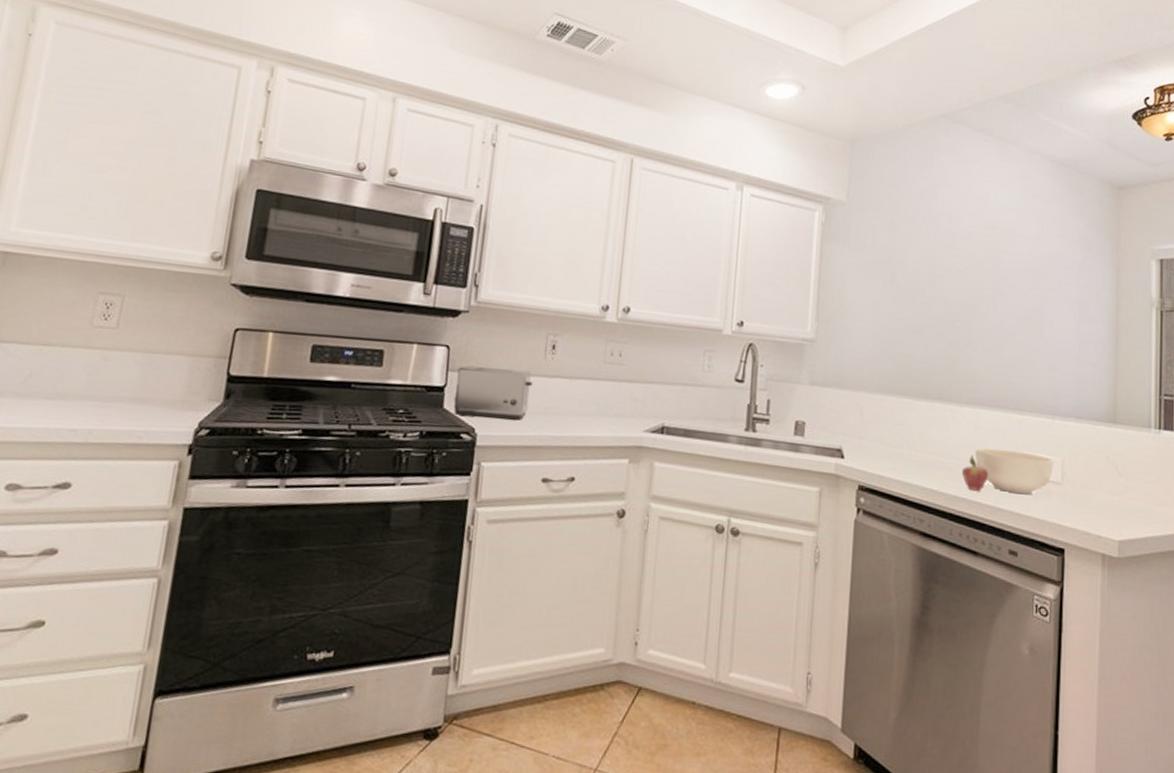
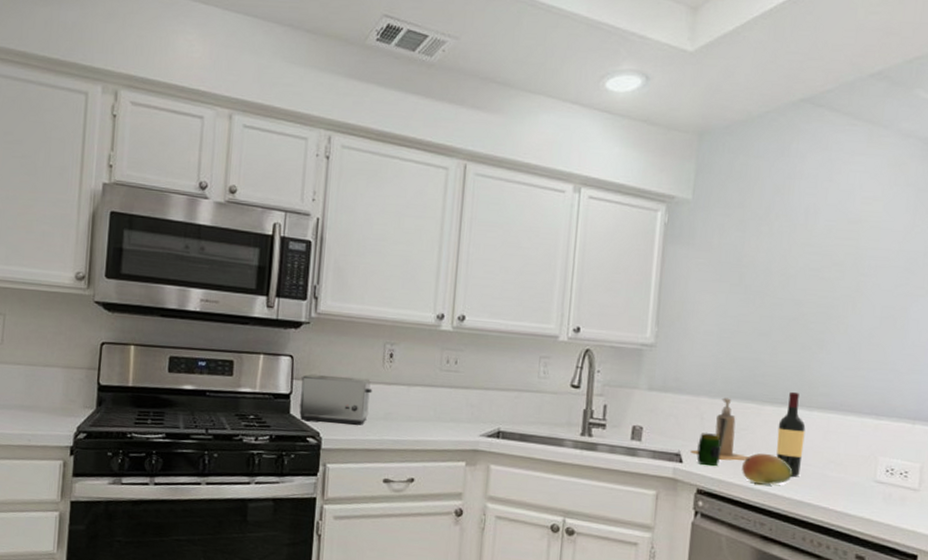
soap dispenser: none [851,393,906,456] -> present [690,397,749,461]
cleansing agent: none [857,428,880,461] -> present [696,433,721,466]
fruit: none [900,448,948,480] -> present [742,453,793,485]
wine bottle: none [931,387,957,472] -> present [776,391,806,477]
fruit: present [961,455,989,491] -> none [807,460,838,496]
bowl: present [975,448,1054,495] -> none [823,453,911,501]

